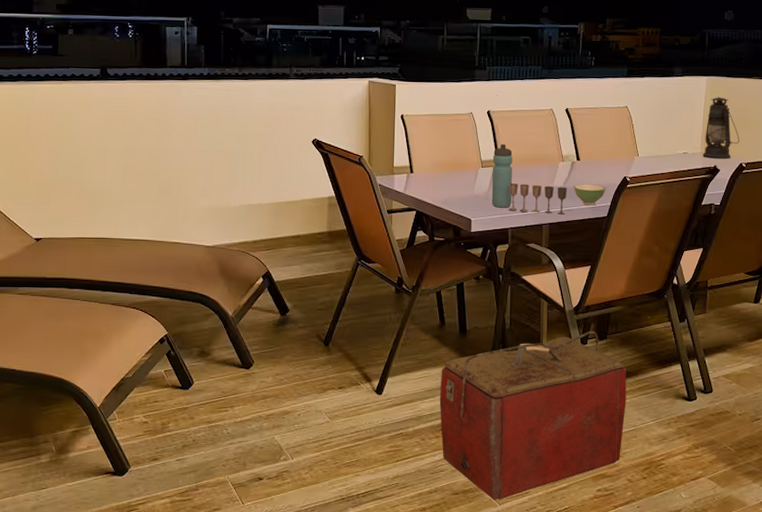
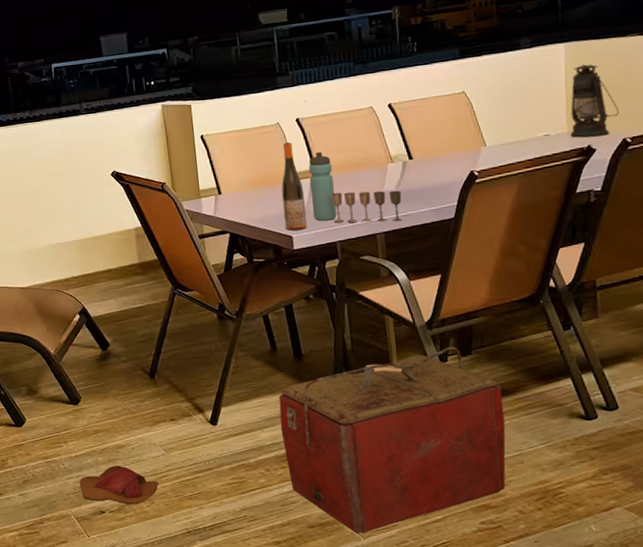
sandal: none [240,432,319,471] -> present [79,465,159,505]
wine bottle: none [465,132,486,214] -> present [281,142,308,231]
bowl: present [574,184,606,206] -> none [409,183,449,208]

